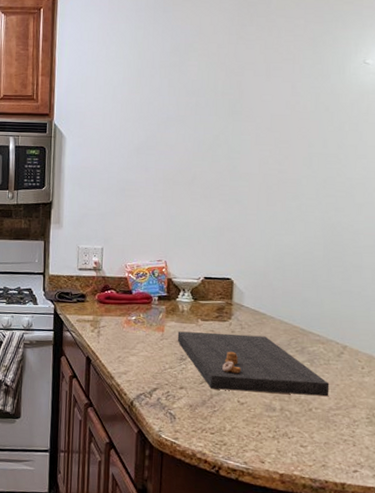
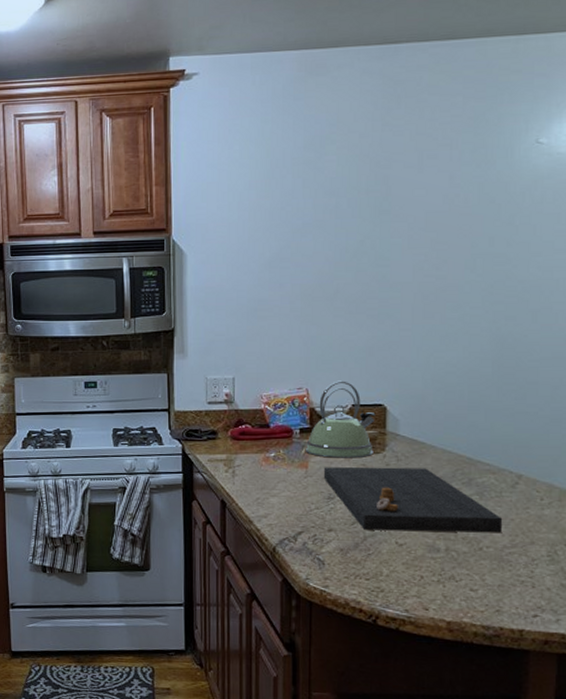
kettle: none [162,255,224,325] -> present [305,381,376,458]

